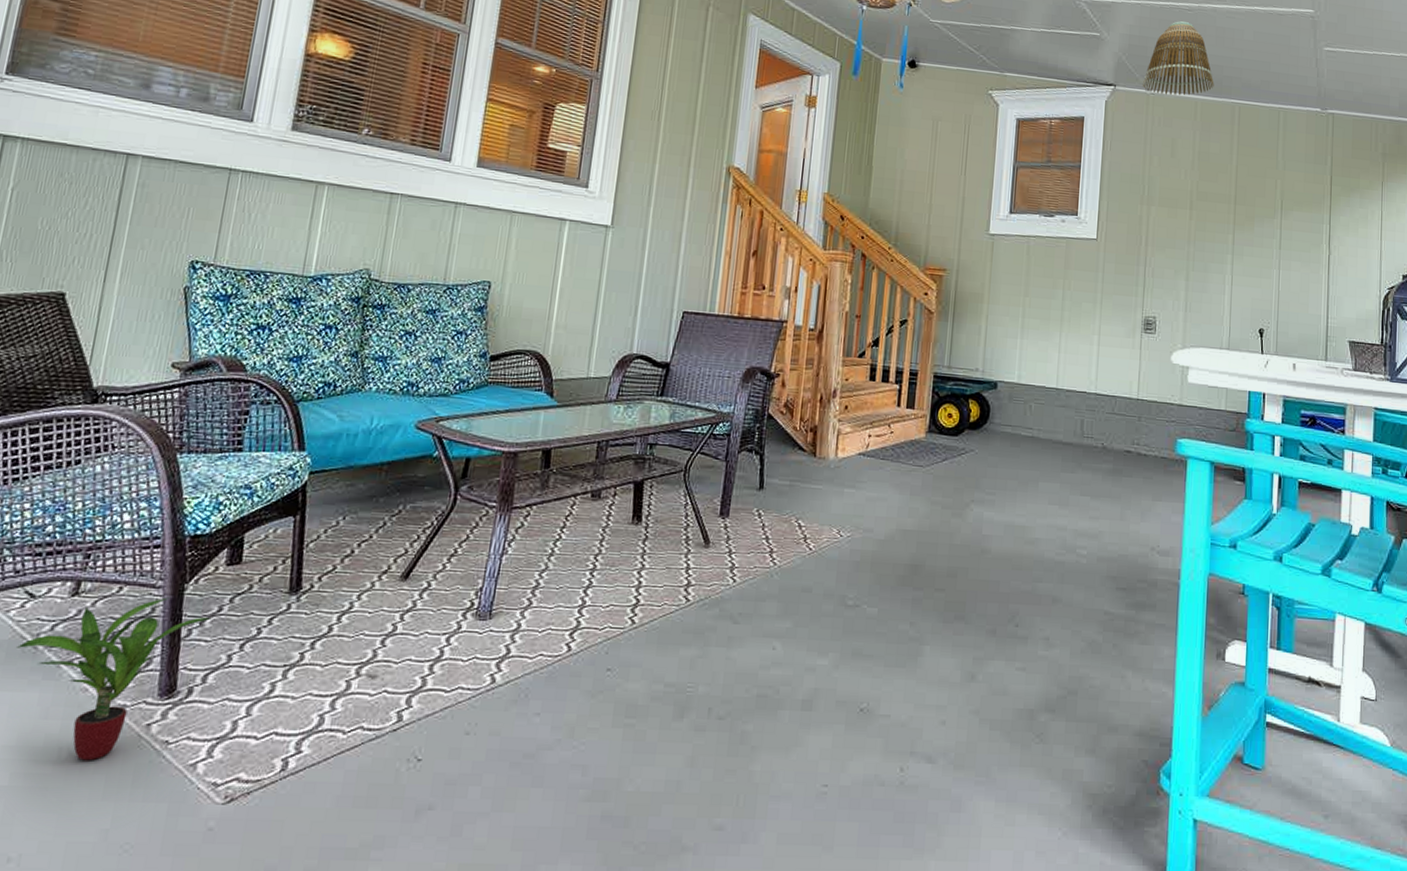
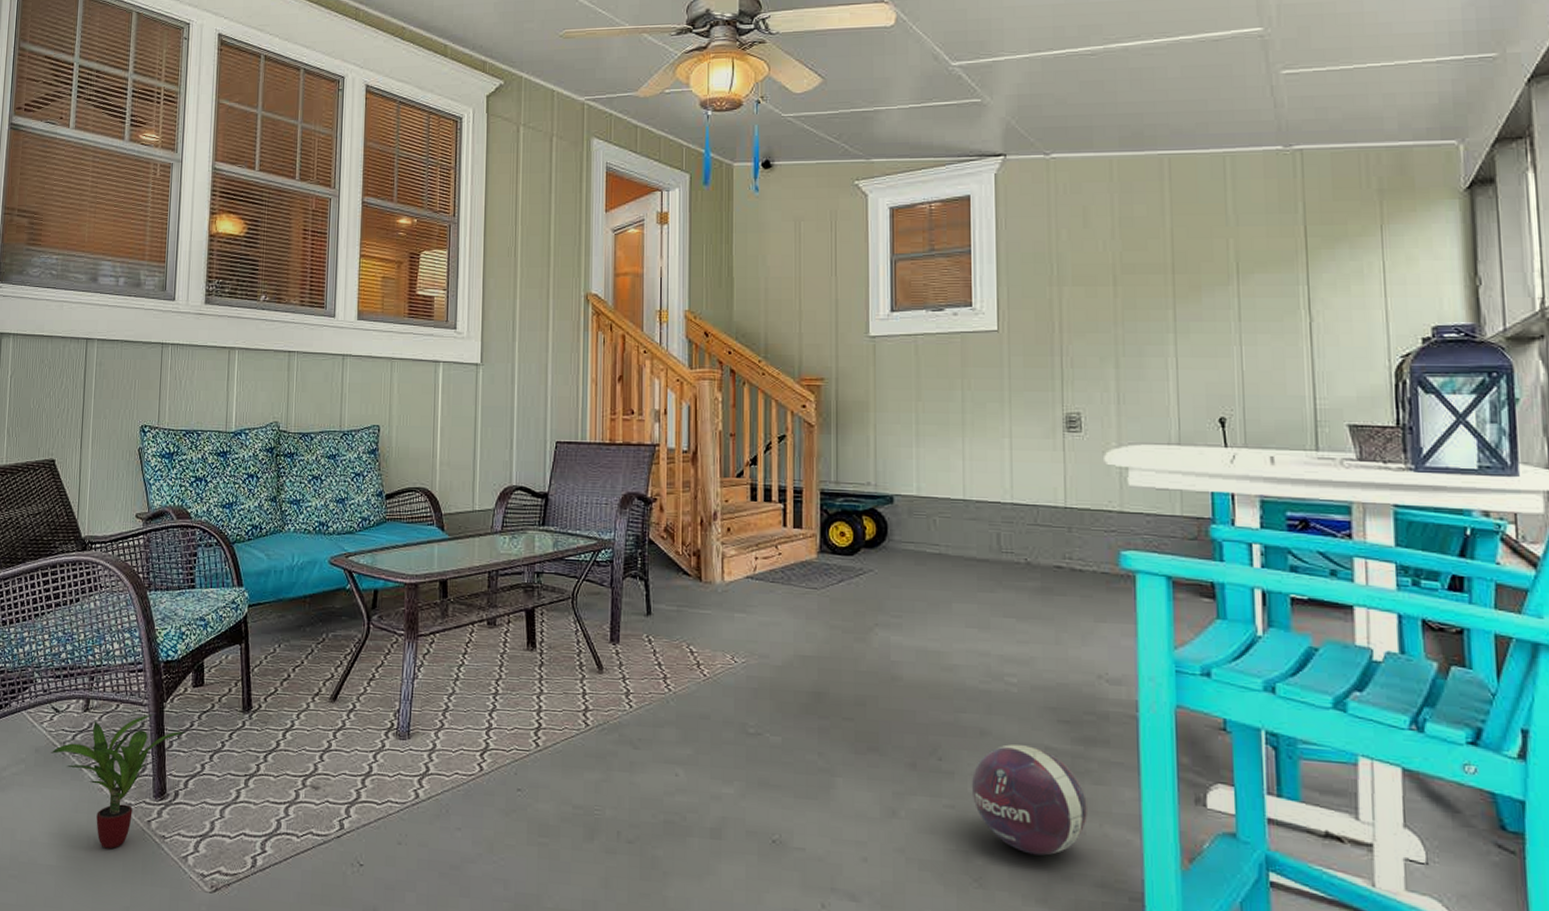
ball: none [1041,610,1134,710] -> present [971,744,1087,856]
lamp shade: present [1142,21,1214,96] -> none [1039,69,1133,158]

